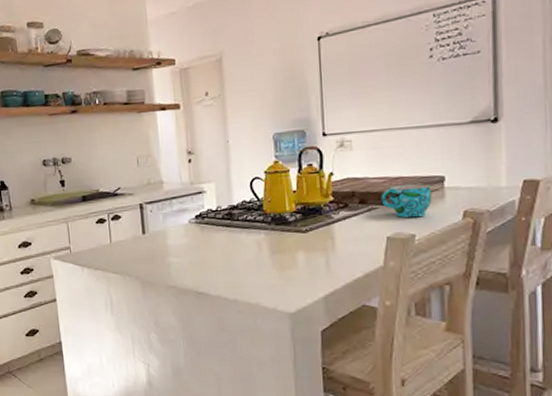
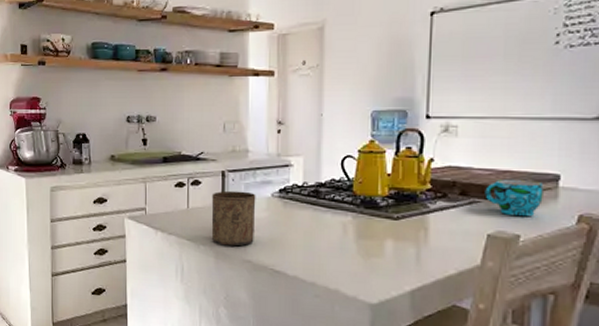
cup: none [132,221,177,275] -> present [211,190,256,247]

